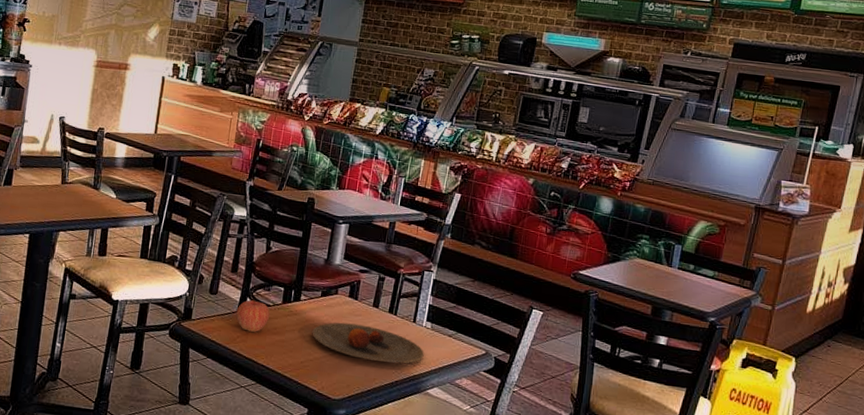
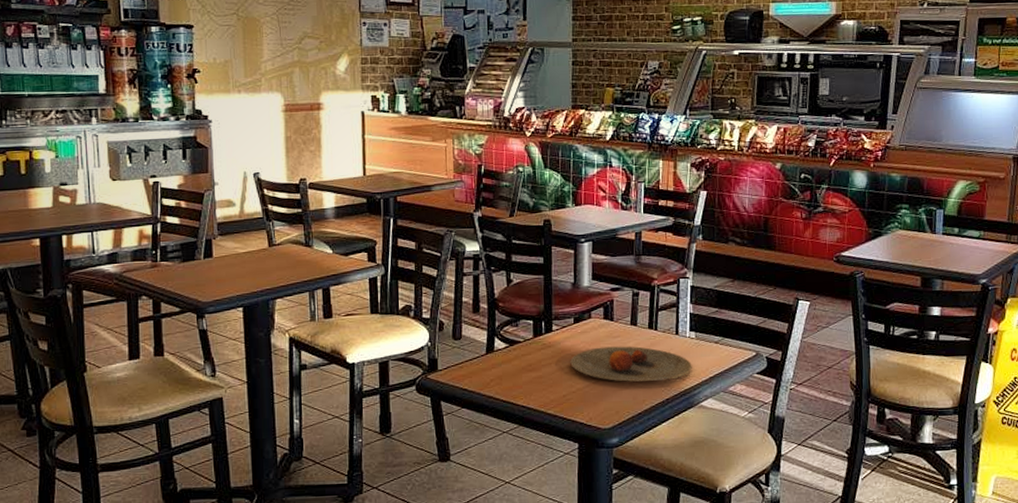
apple: present [236,299,270,332] -> none [485,338,523,373]

